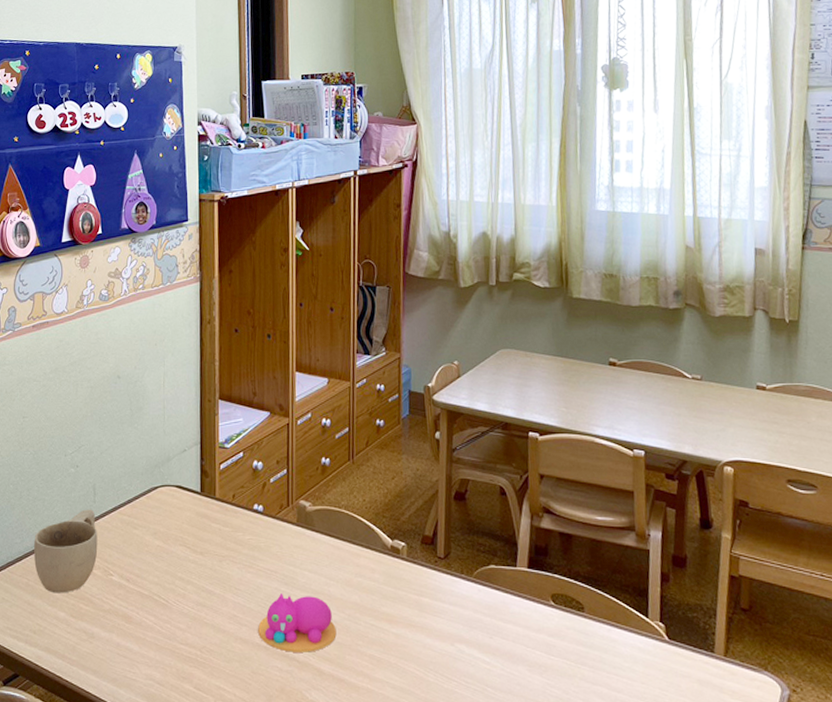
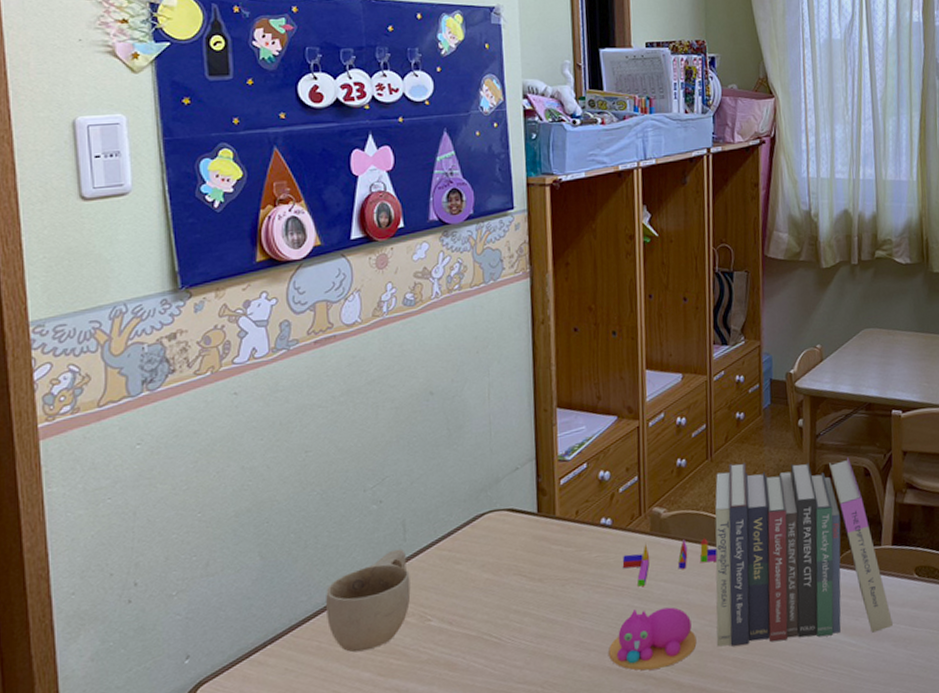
toy blocks: none [271,533,357,572] -> present [622,538,718,587]
books: none [355,467,528,654] -> present [715,457,893,647]

